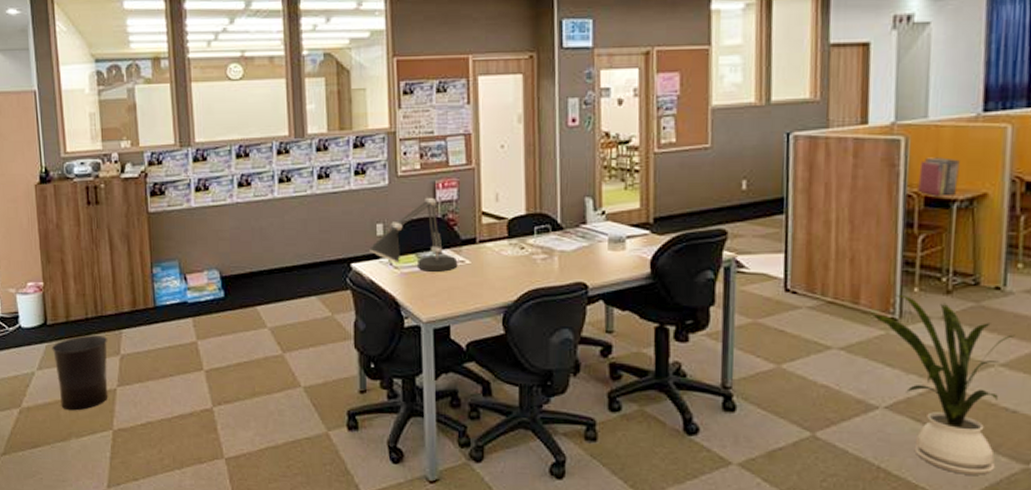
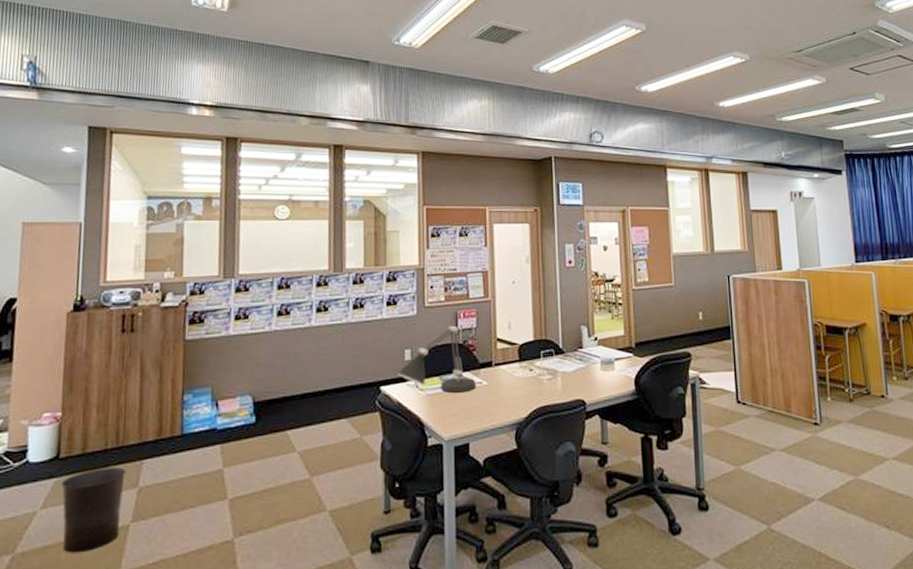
house plant: present [872,294,1015,475] -> none [801,403,902,554]
books: present [918,157,960,196] -> none [820,296,847,325]

